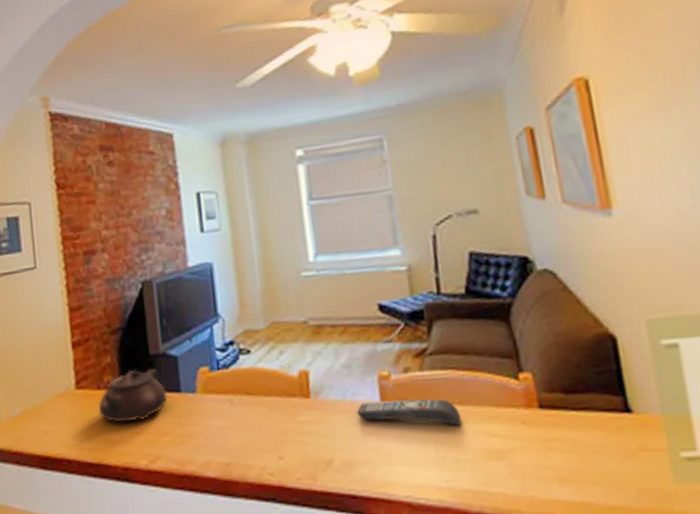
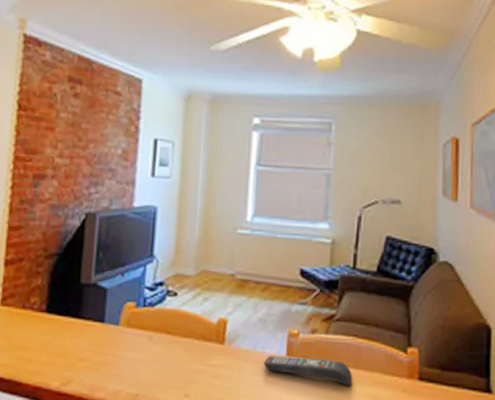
teapot: present [98,369,168,423] -> none [19,295,91,345]

